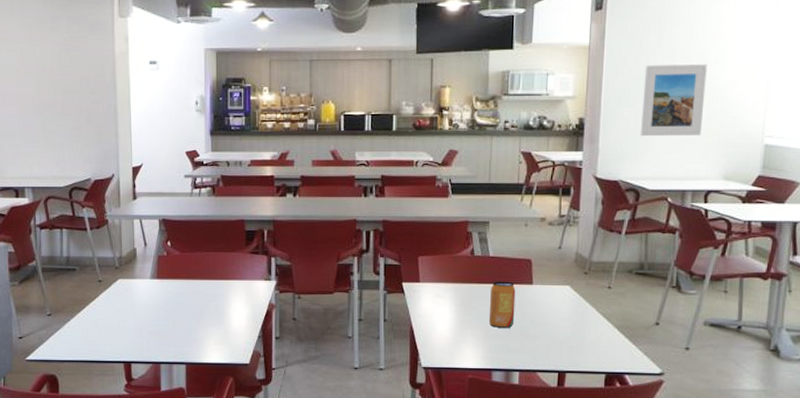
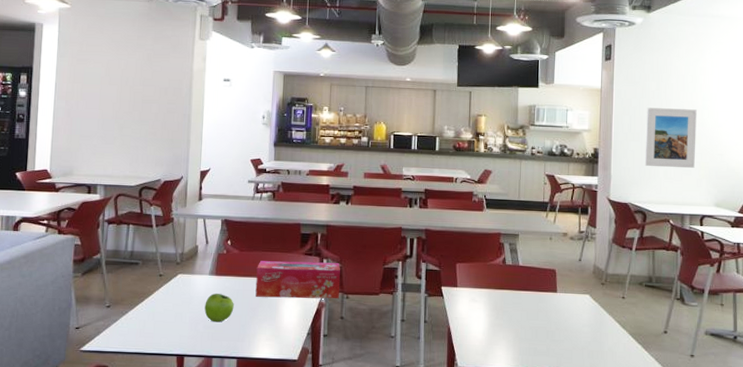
fruit: none [148,298,179,328] -> present [204,293,234,322]
tissue box: none [200,261,291,300] -> present [255,261,341,299]
beverage can: present [488,281,516,328] -> none [518,288,542,332]

